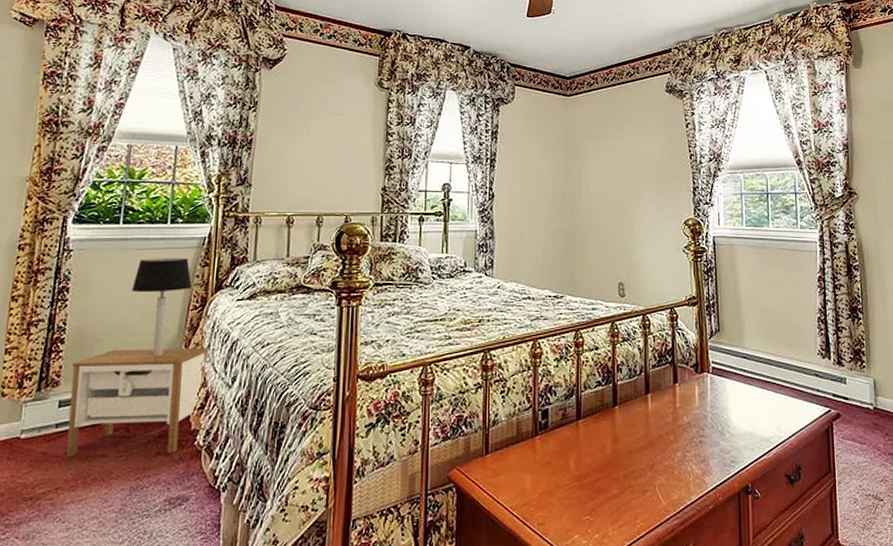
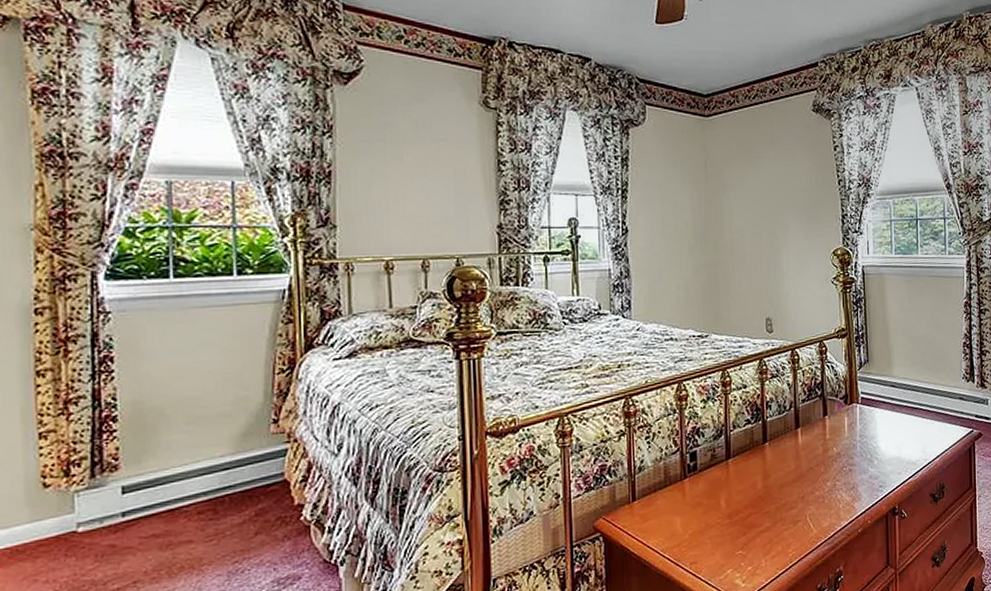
nightstand: present [65,348,209,457] -> none [133,415,306,548]
table lamp: present [131,258,193,357] -> none [197,315,276,429]

